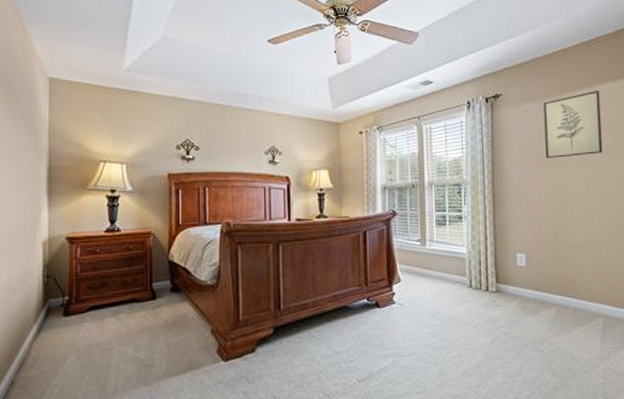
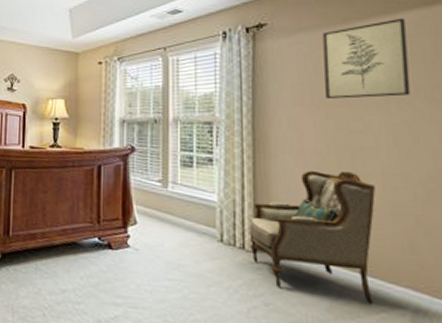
armchair: none [491,217,580,320] -> present [249,170,375,304]

